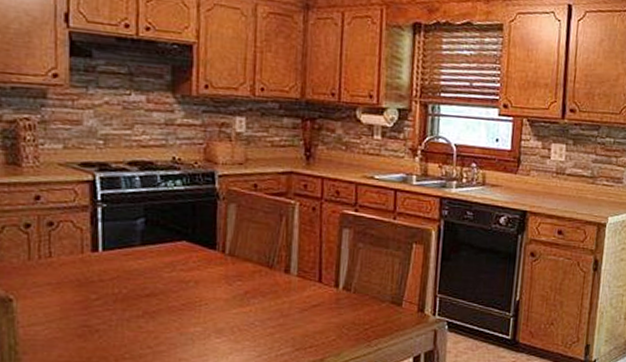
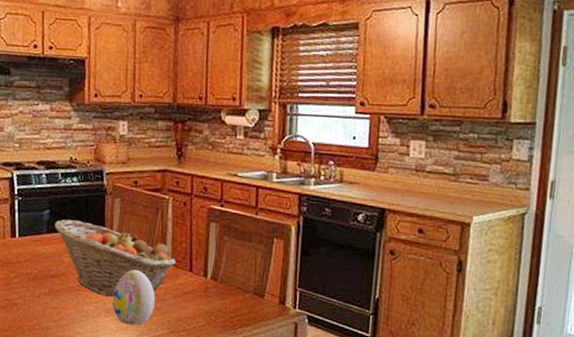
fruit basket: none [151,228,303,315] -> present [54,219,176,297]
decorative egg: none [224,283,278,344] -> present [112,270,156,325]

